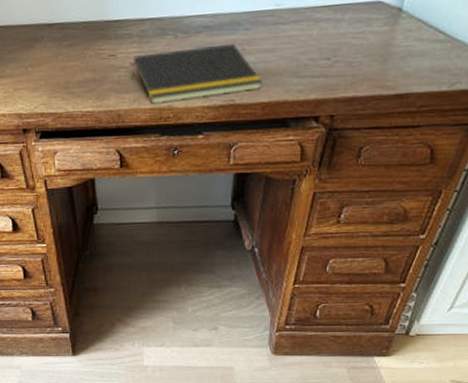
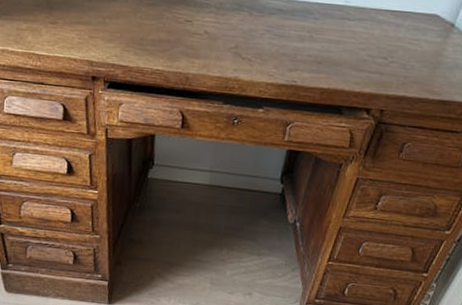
notepad: present [132,43,262,105] -> none [204,24,324,76]

